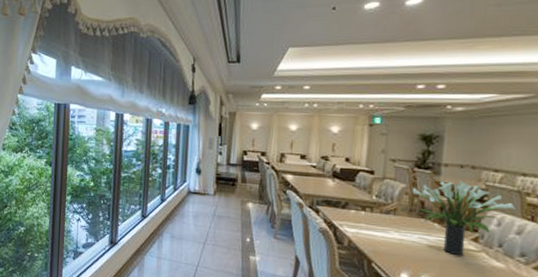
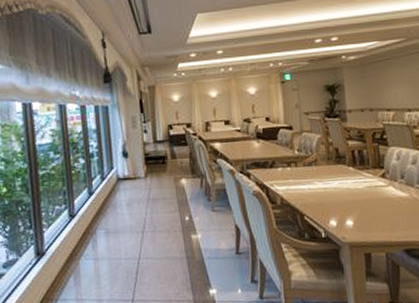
flower arrangement: present [412,180,517,256] -> none [326,123,409,194]

